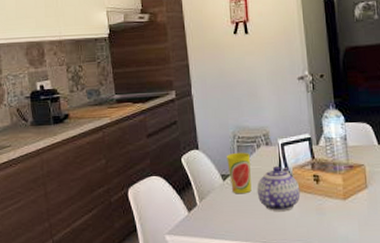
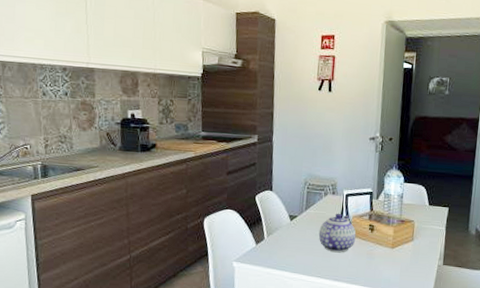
cup: present [227,152,252,194] -> none [296,197,317,234]

